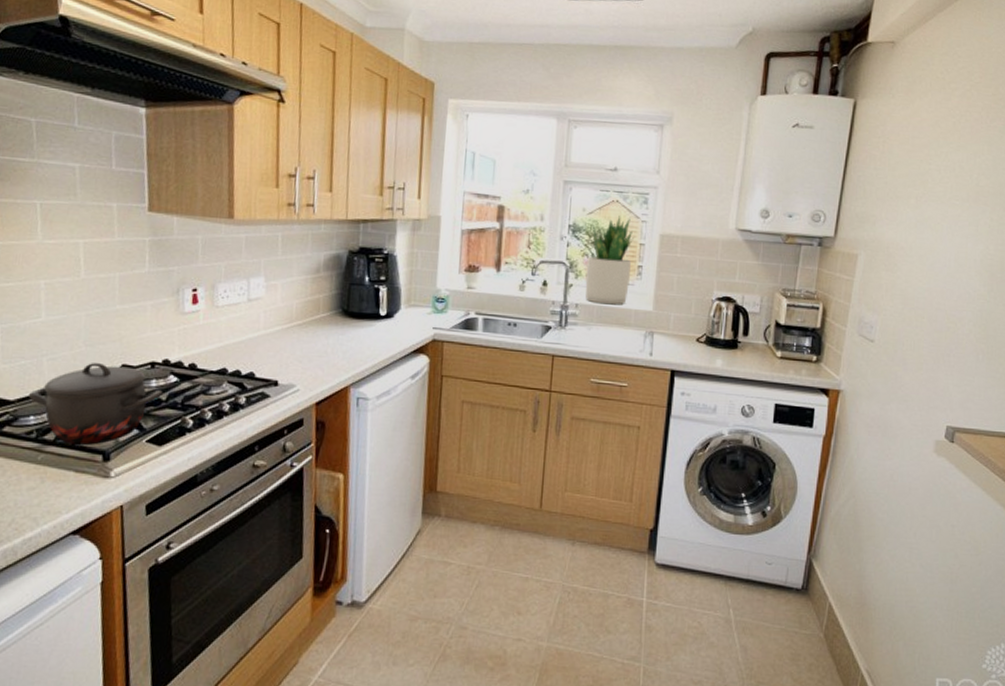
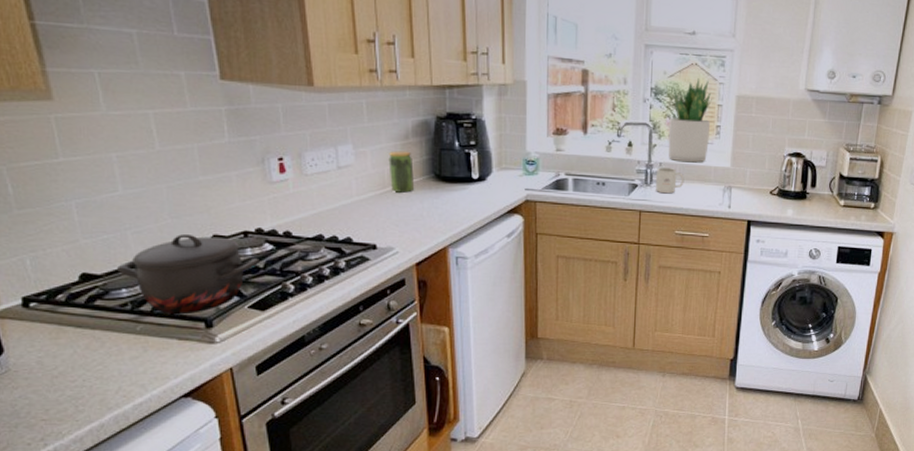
jar: none [297,284,322,328] -> present [388,151,415,193]
mug: none [571,309,602,338] -> present [656,168,685,194]

